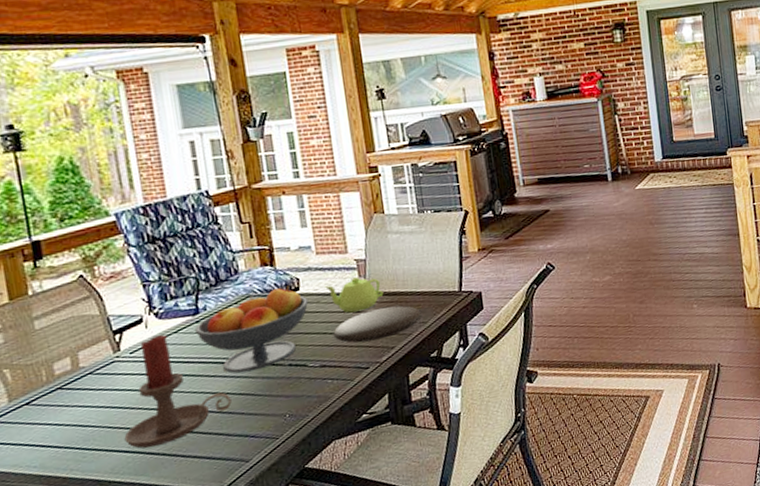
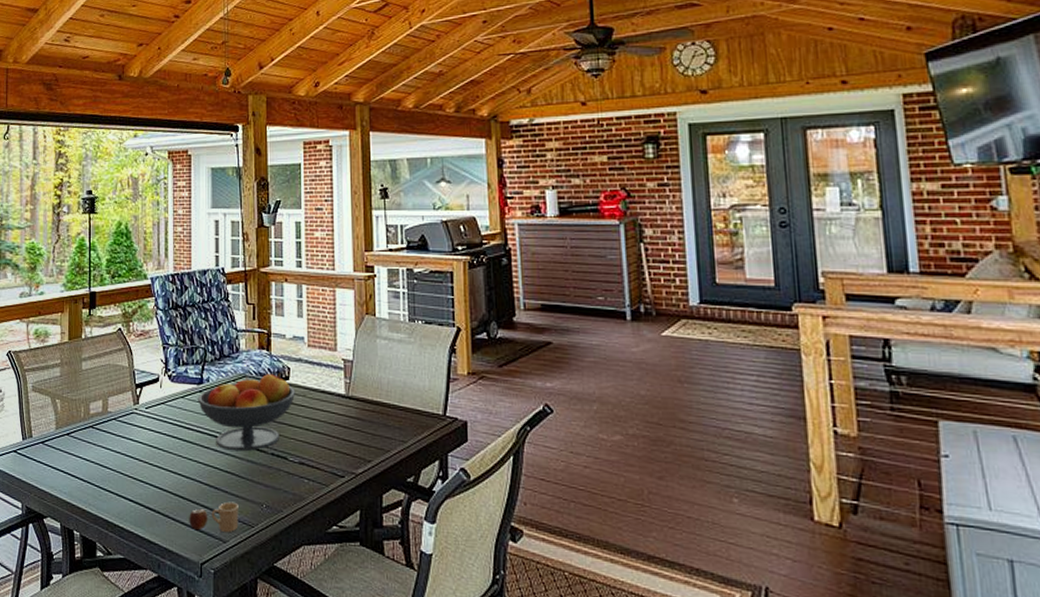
candle holder: present [124,334,232,449] -> none [131,396,219,503]
mug: none [201,420,261,460] -> present [189,501,239,533]
teapot: present [325,277,384,313] -> none [312,377,366,414]
plate: present [333,306,422,343] -> none [314,416,401,449]

